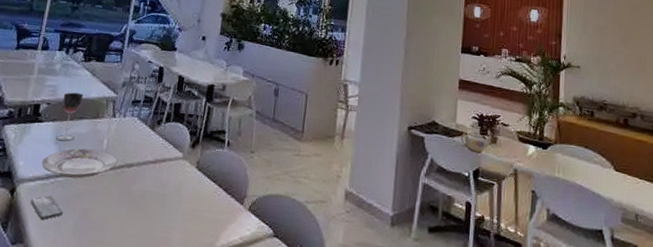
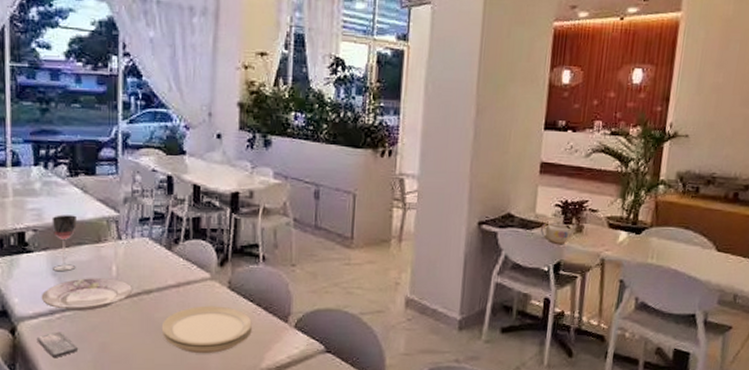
plate: none [135,182,213,228] -> present [161,305,252,354]

